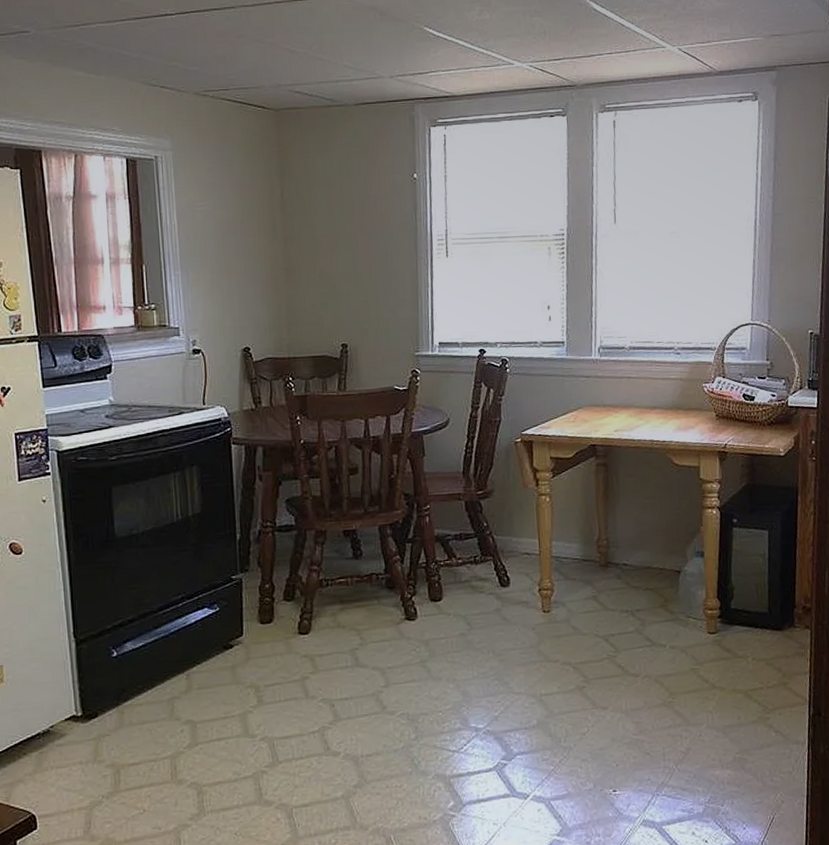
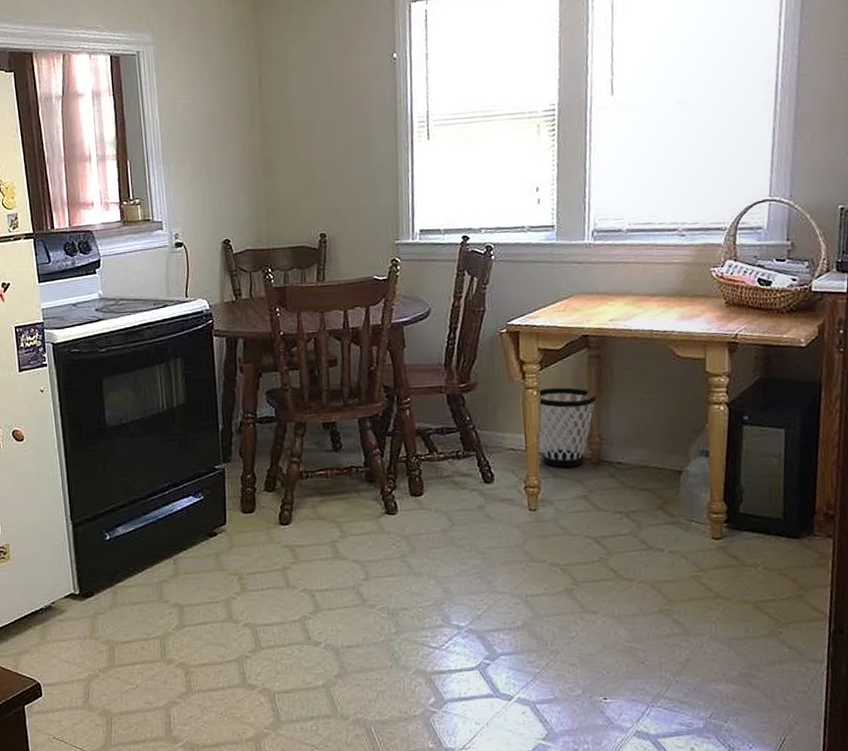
wastebasket: none [550,494,604,570] -> present [537,387,597,467]

